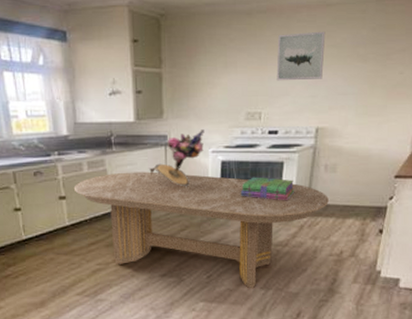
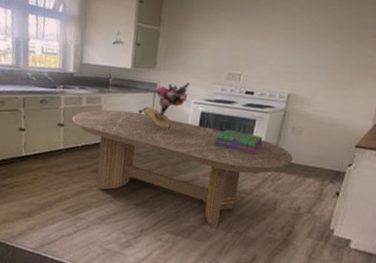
wall art: present [276,31,326,81] -> none [258,10,306,53]

